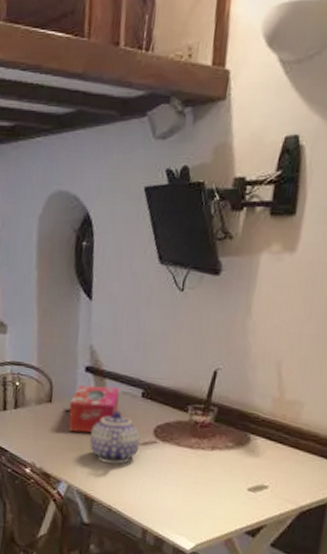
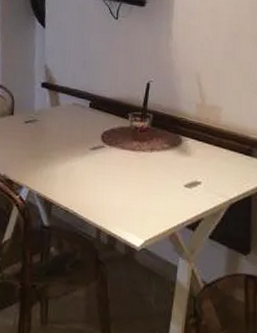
tissue box: present [68,385,120,433] -> none [28,98,72,141]
teapot: present [89,411,141,464] -> none [47,120,91,168]

